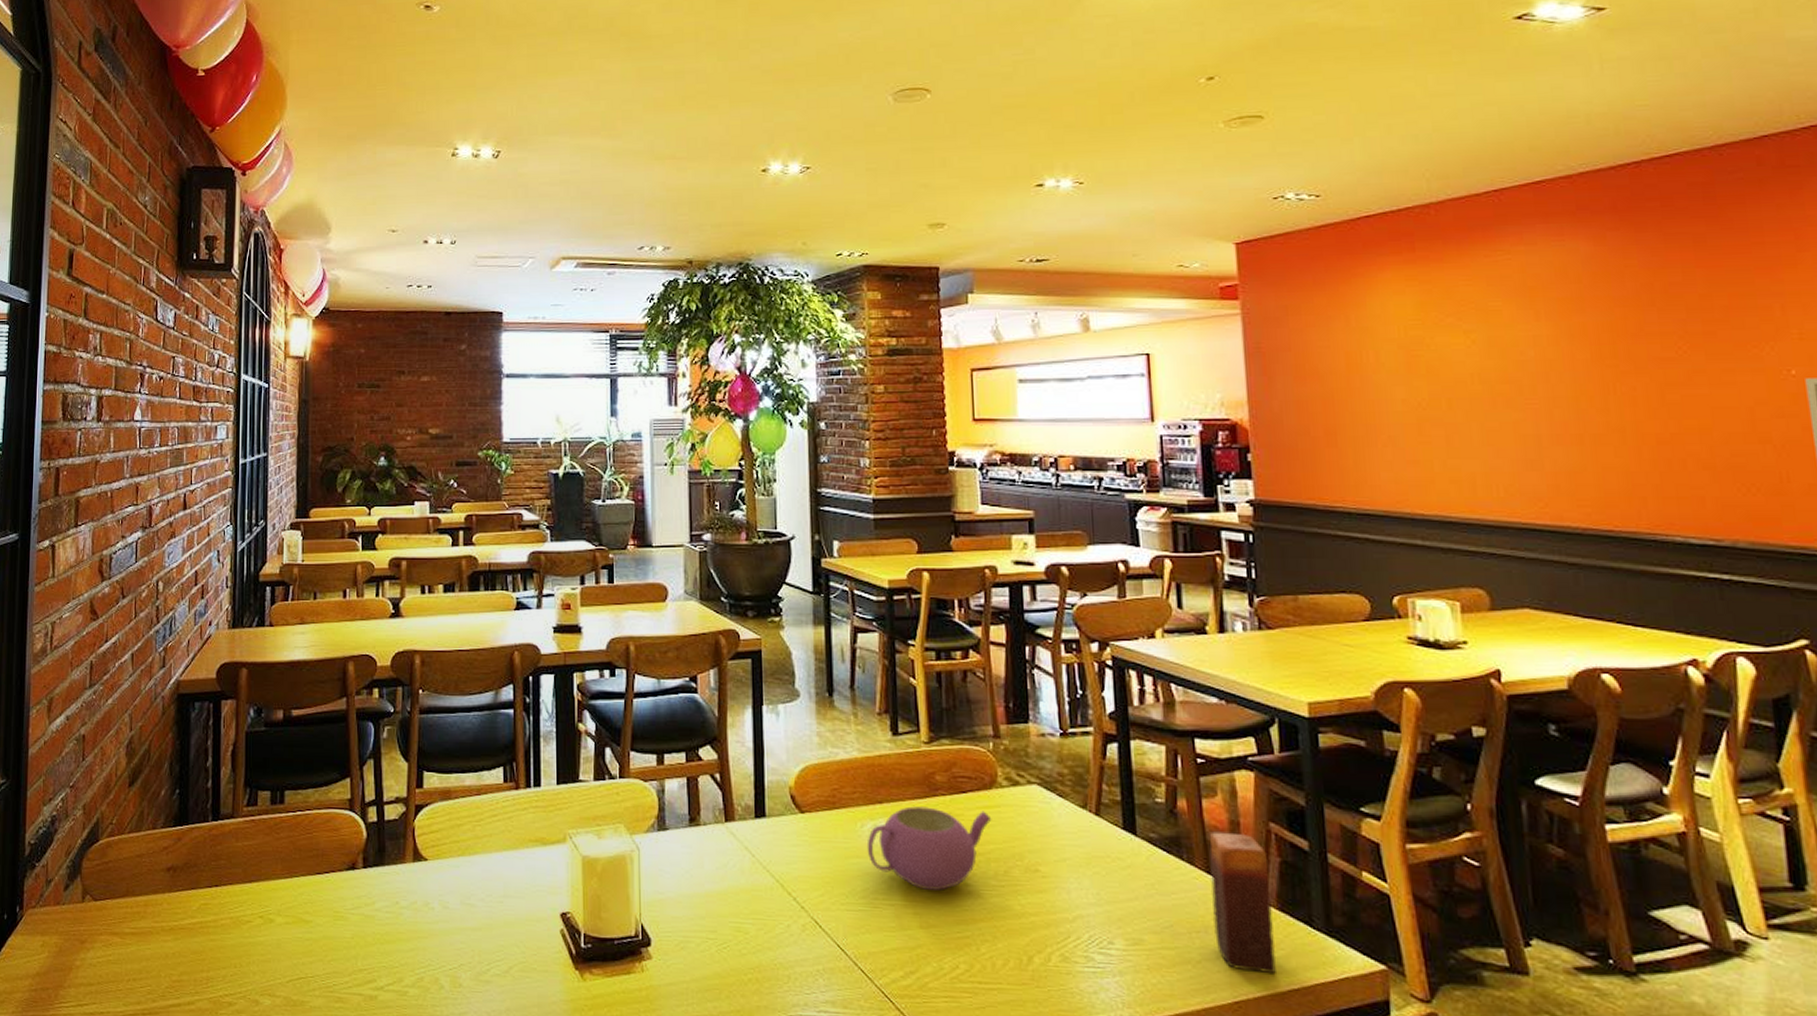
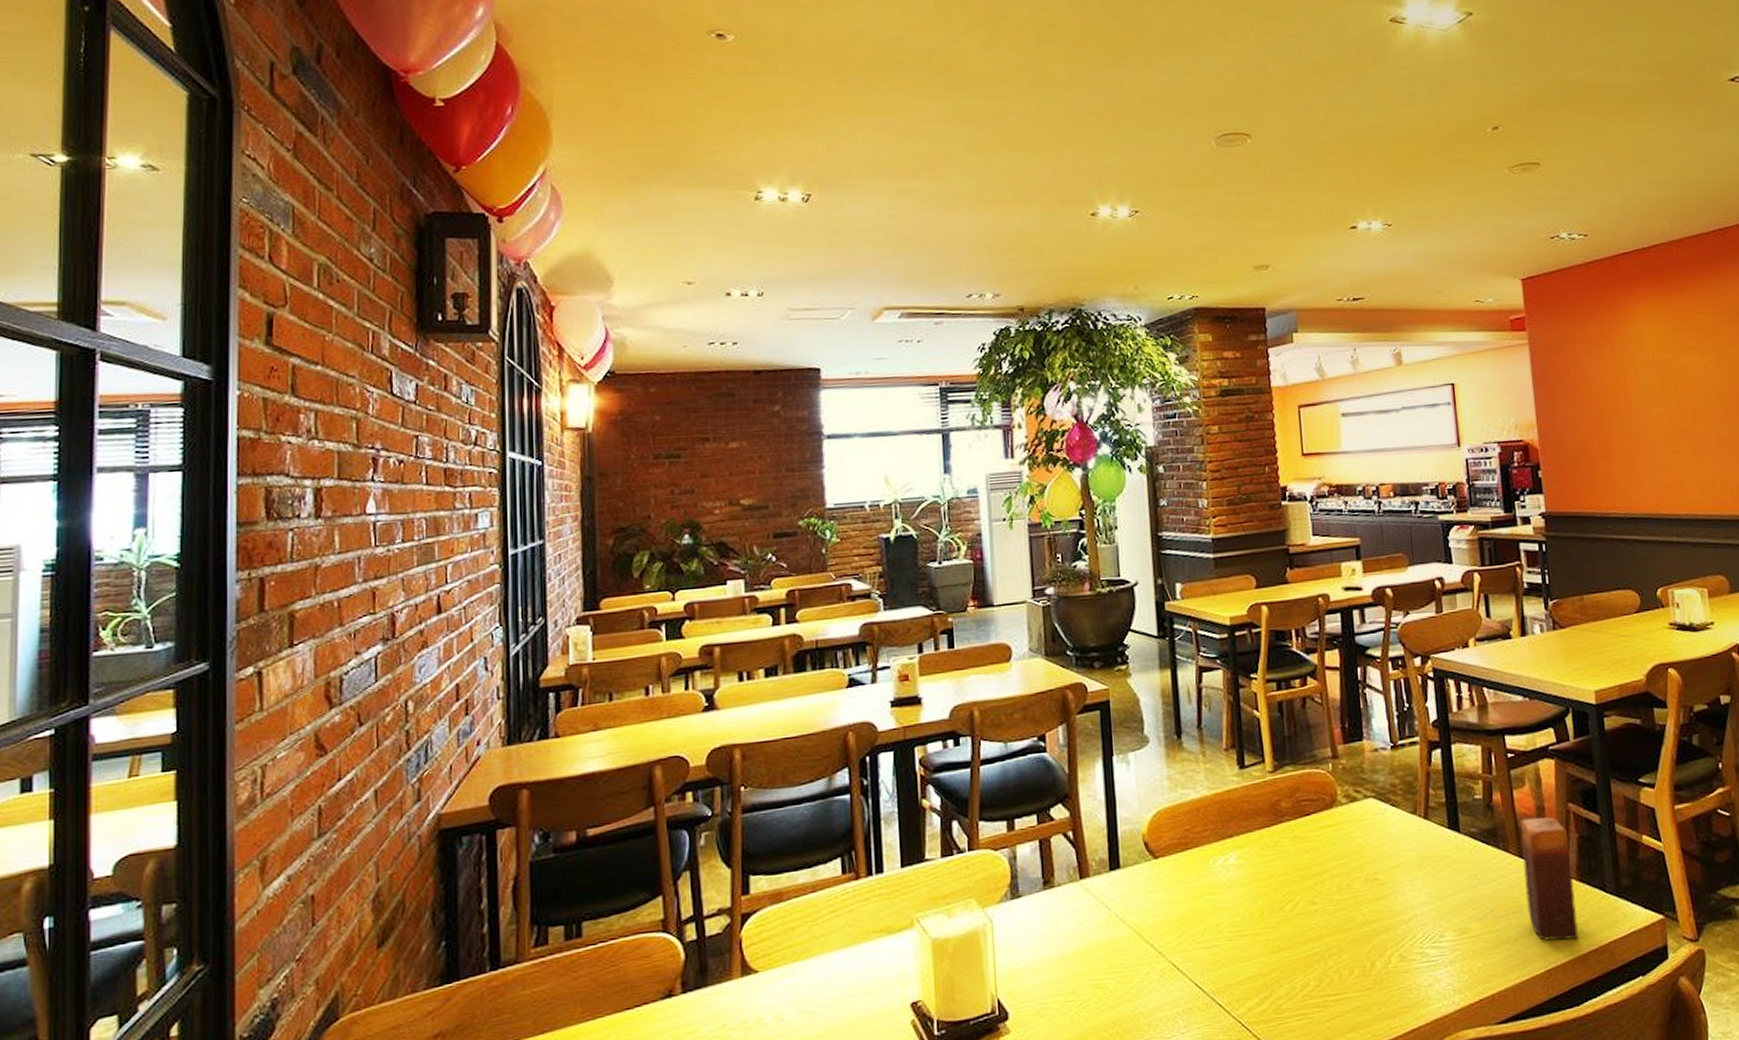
teapot: present [866,806,992,891] -> none [1219,830,1334,915]

